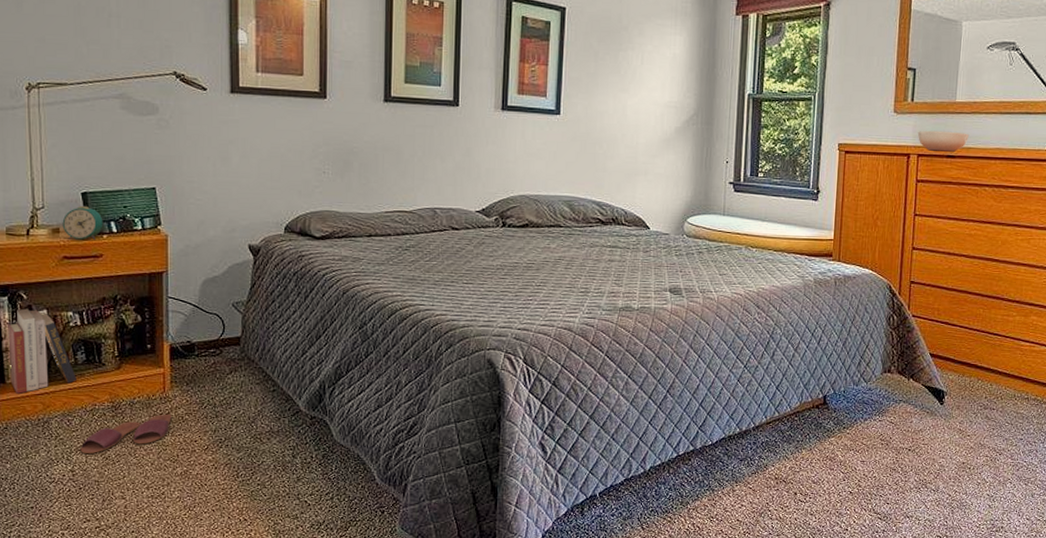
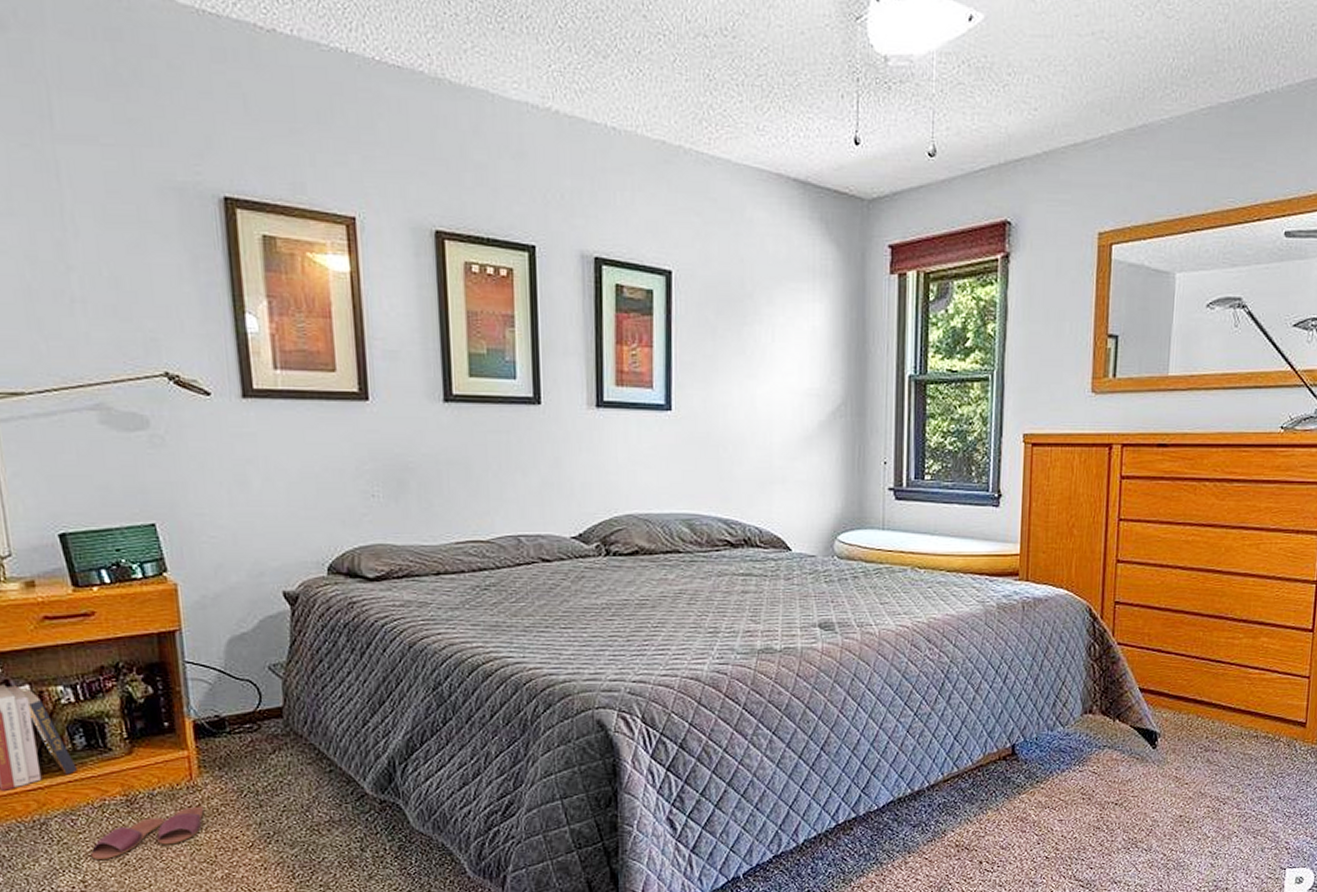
alarm clock: present [62,205,103,240] -> none [37,550,92,596]
bowl: present [917,130,970,153] -> none [1121,413,1186,441]

